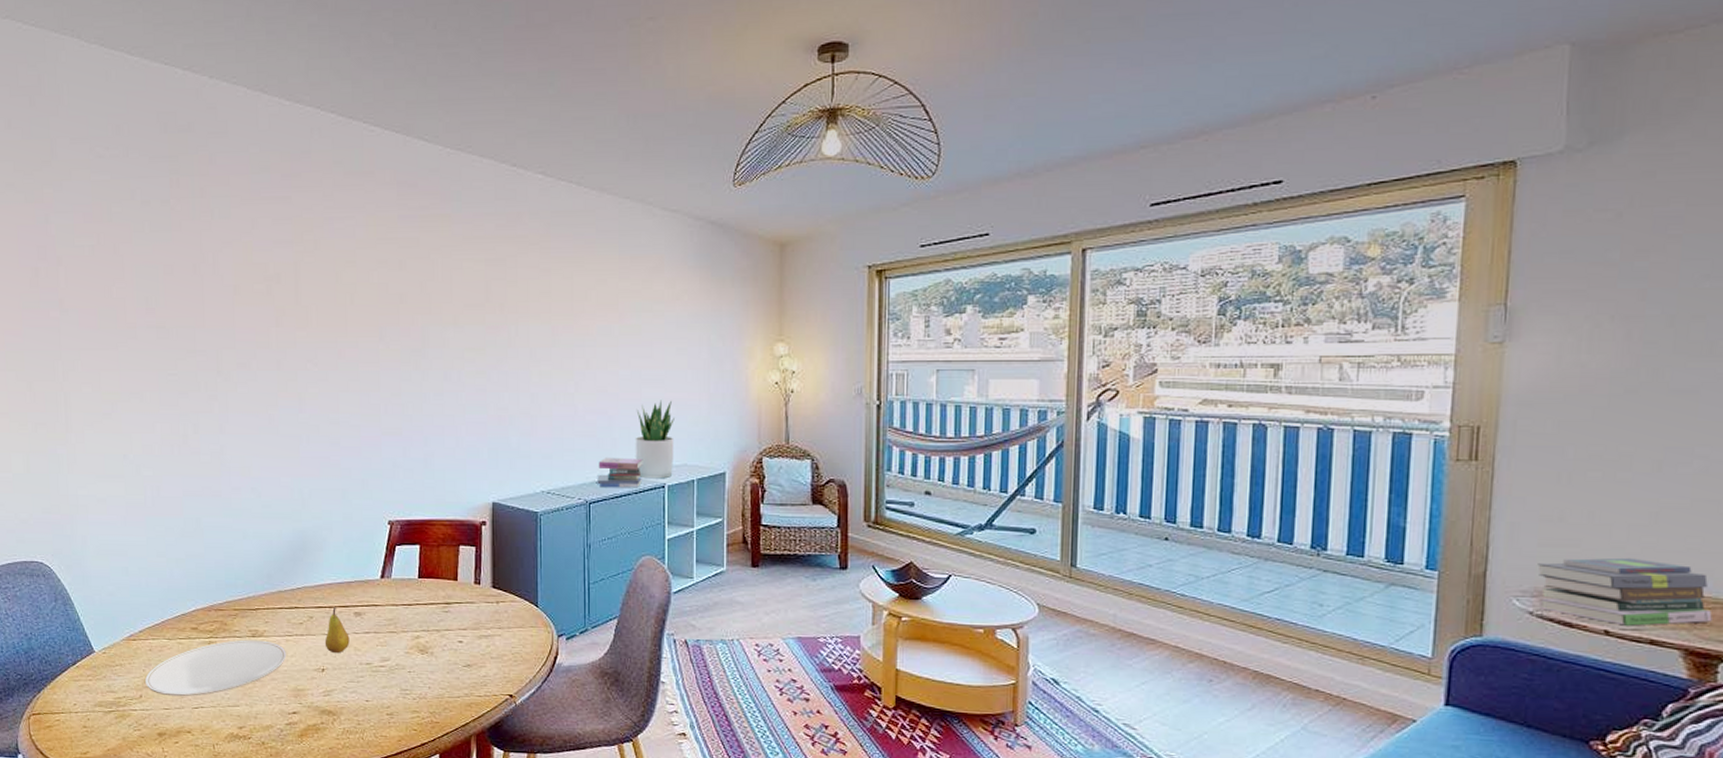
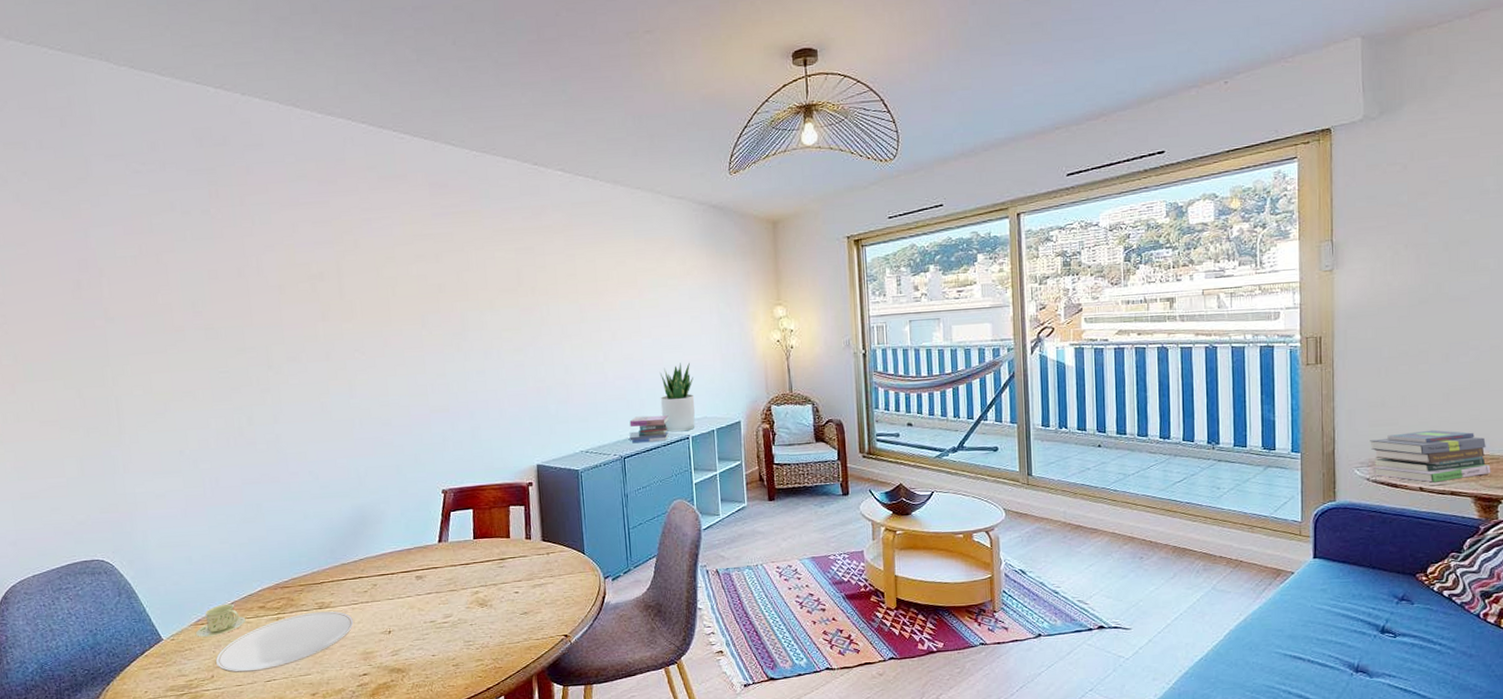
cup and saucer: none [128,621,178,654] -> present [196,603,246,637]
fruit: present [324,607,350,654] -> none [389,573,413,616]

